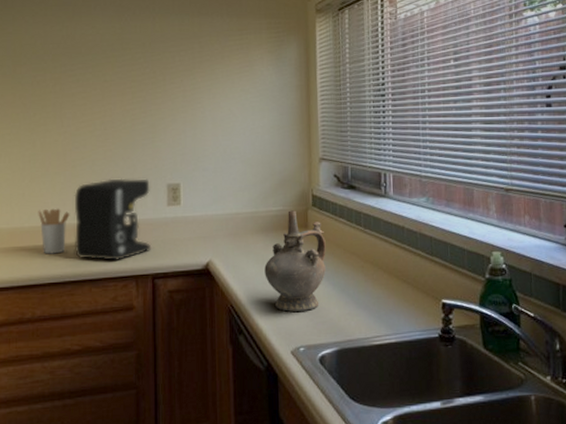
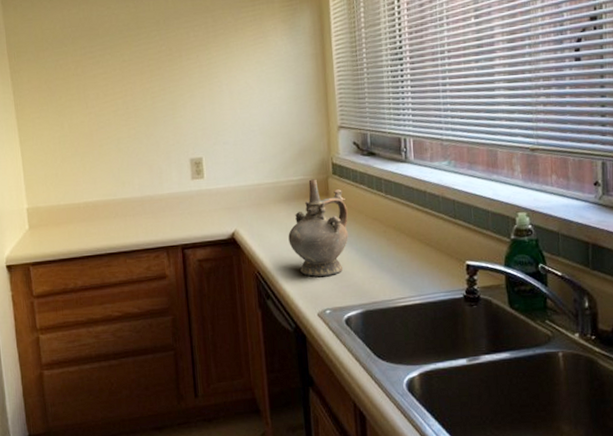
utensil holder: present [38,208,70,254] -> none [71,186,101,230]
coffee maker: present [74,178,152,261] -> none [103,154,180,233]

